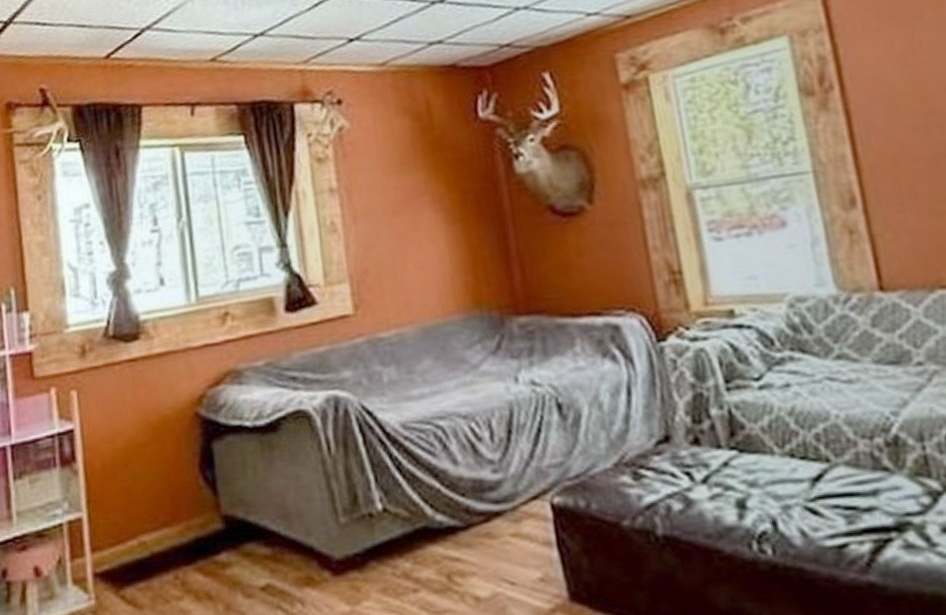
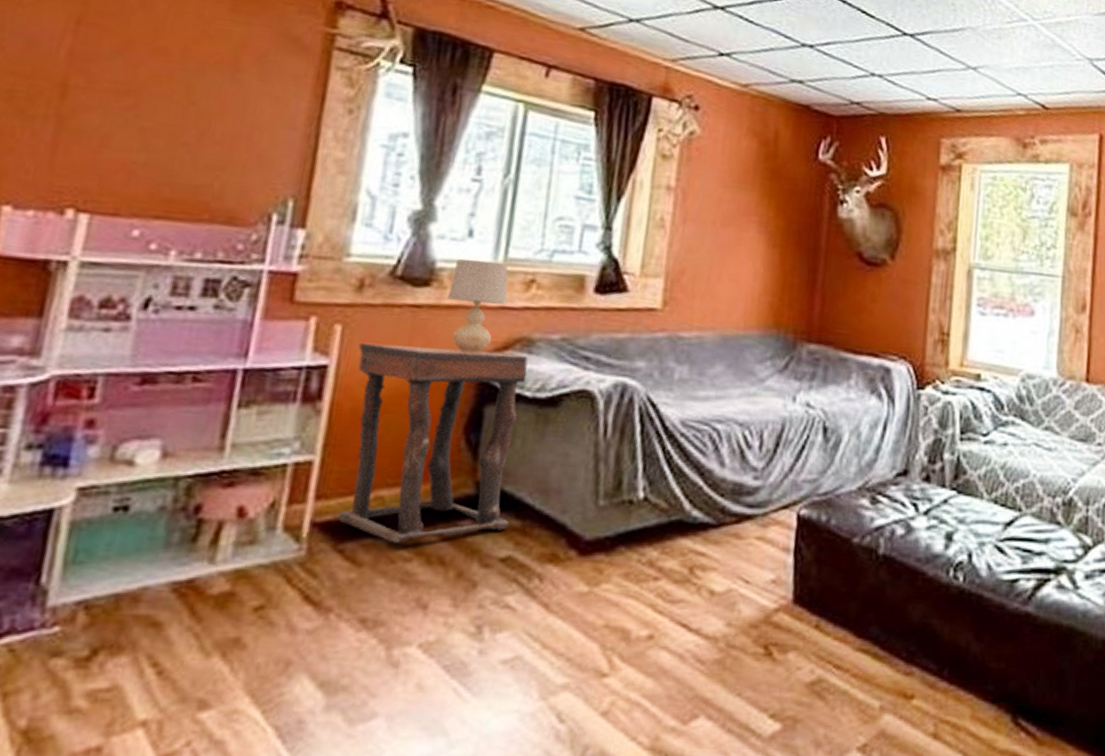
side table: none [93,387,262,584] -> present [338,342,528,543]
table lamp: none [155,303,209,395] -> present [448,259,508,354]

